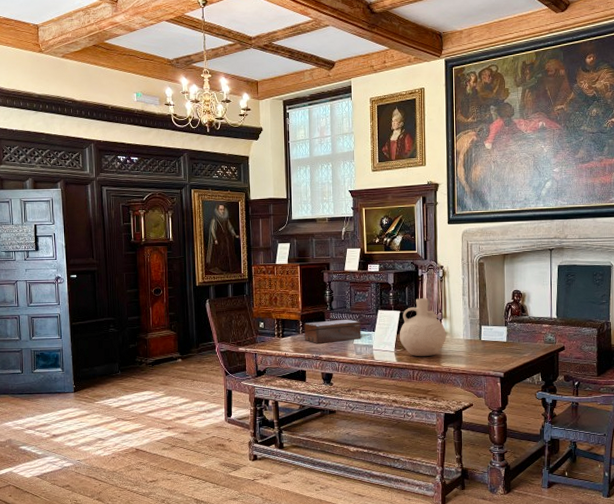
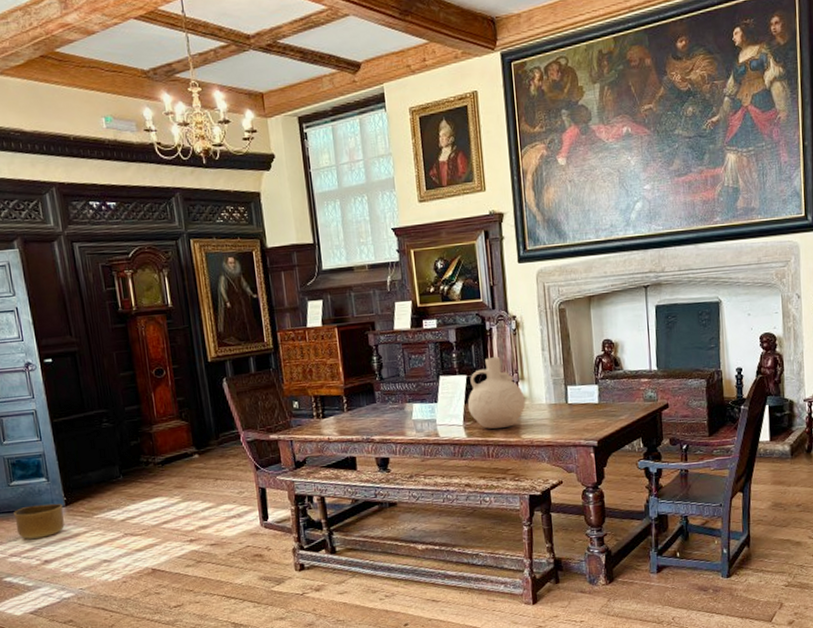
basket: none [34,389,72,417] -> present [14,503,65,540]
wooden box: present [304,319,361,344] -> none [349,389,421,424]

